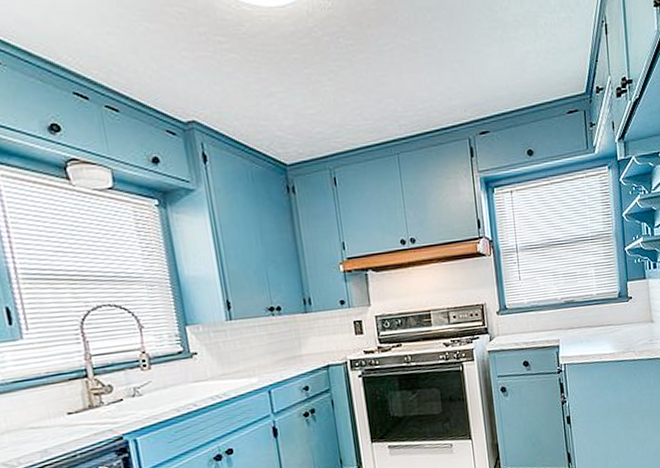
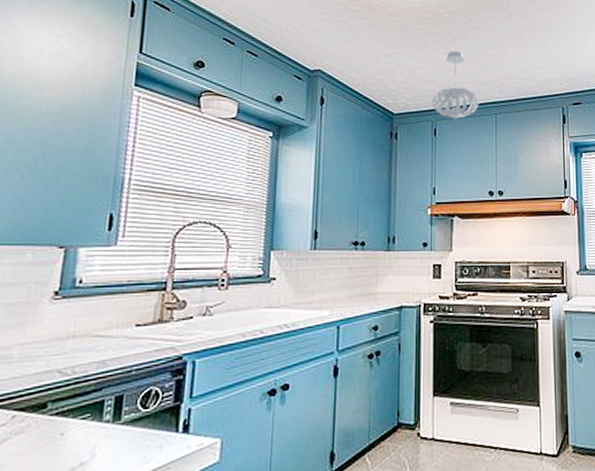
pendant light: none [326,82,378,165] -> present [432,50,479,120]

